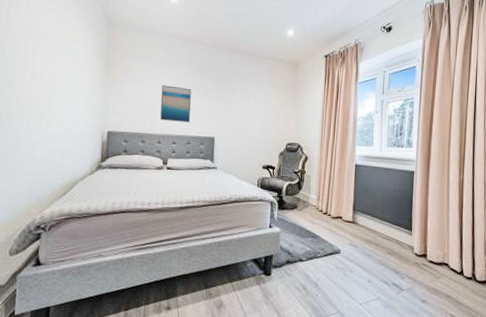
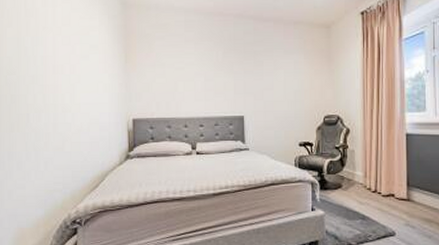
wall art: present [160,85,192,123] -> none [183,64,217,103]

